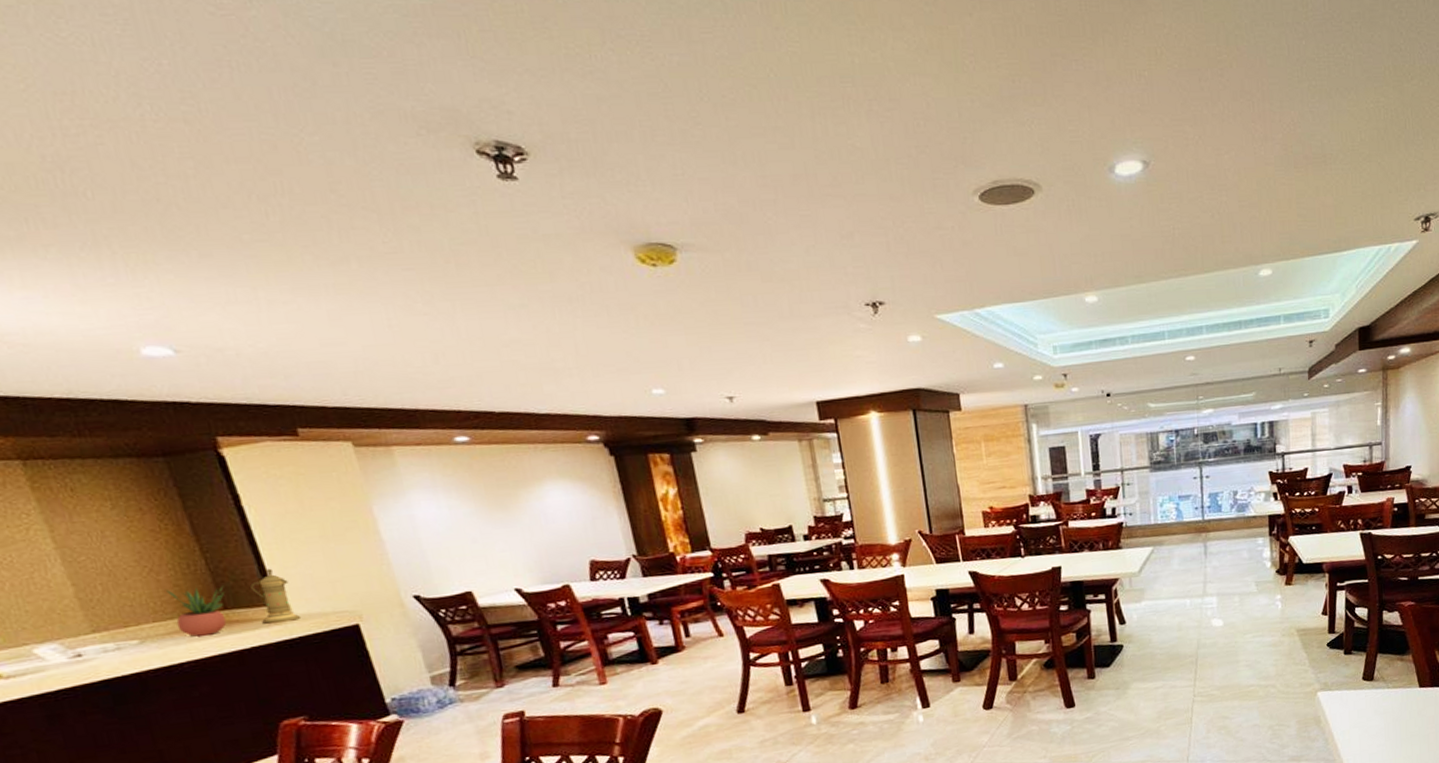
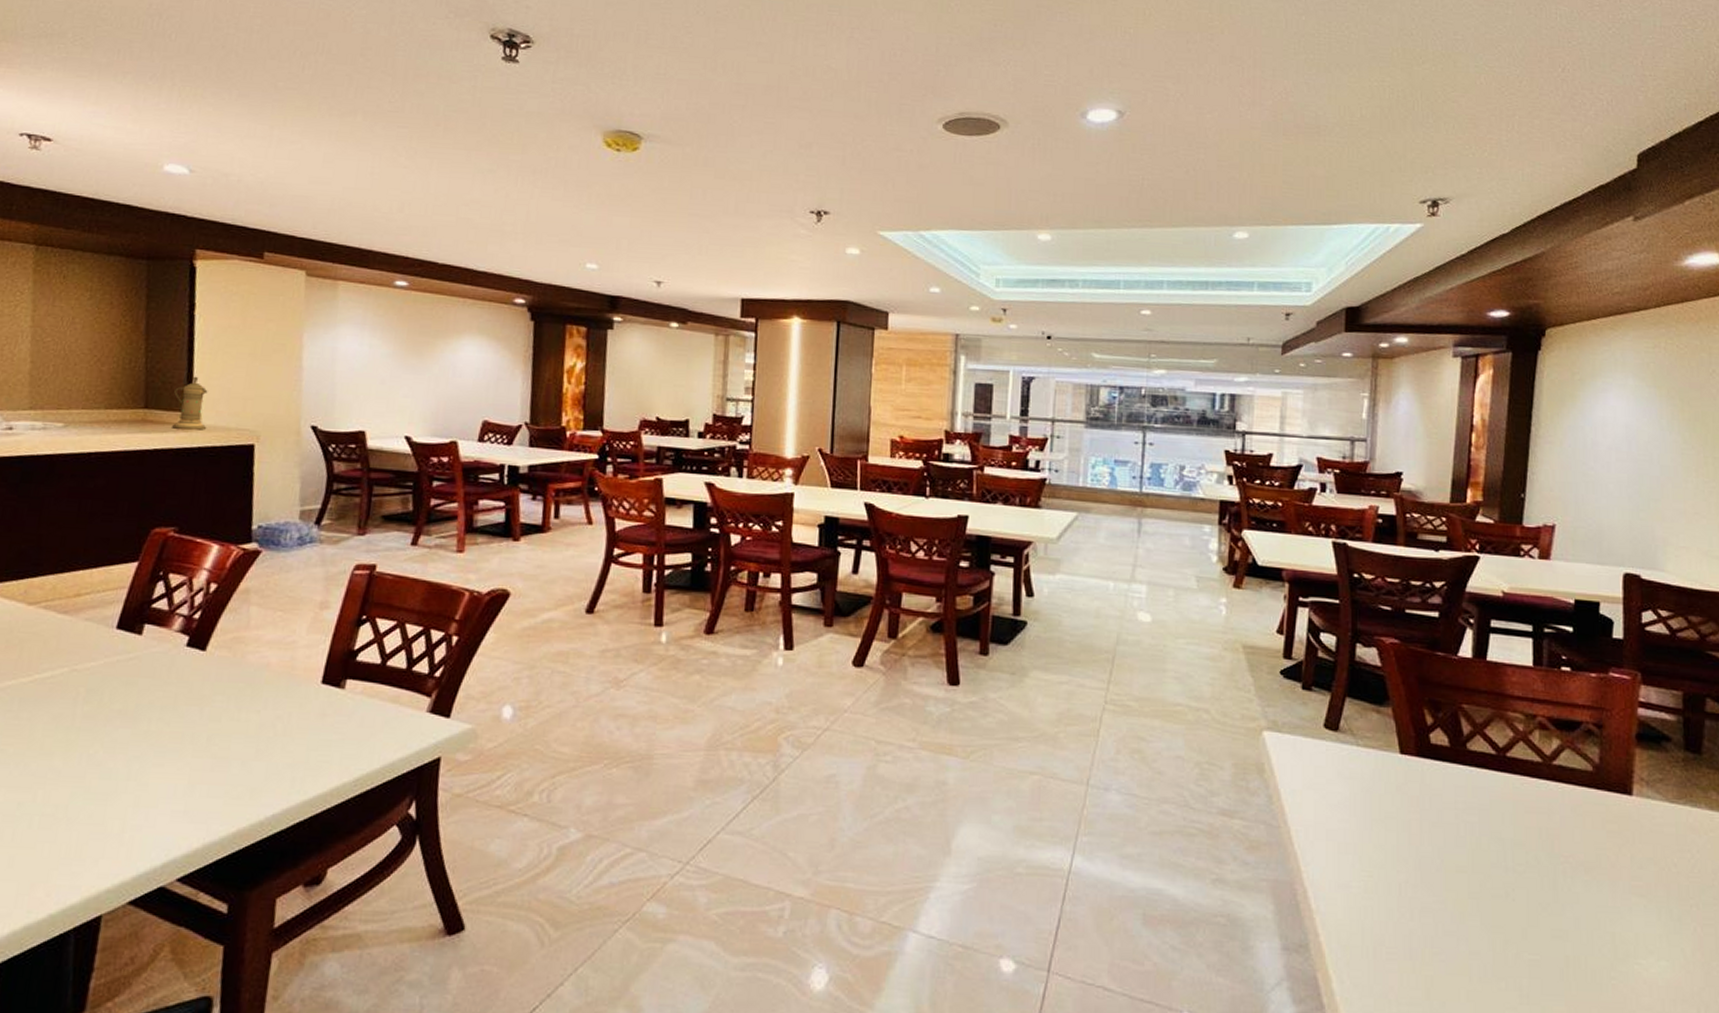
potted plant: present [167,586,227,637] -> none [100,381,152,430]

